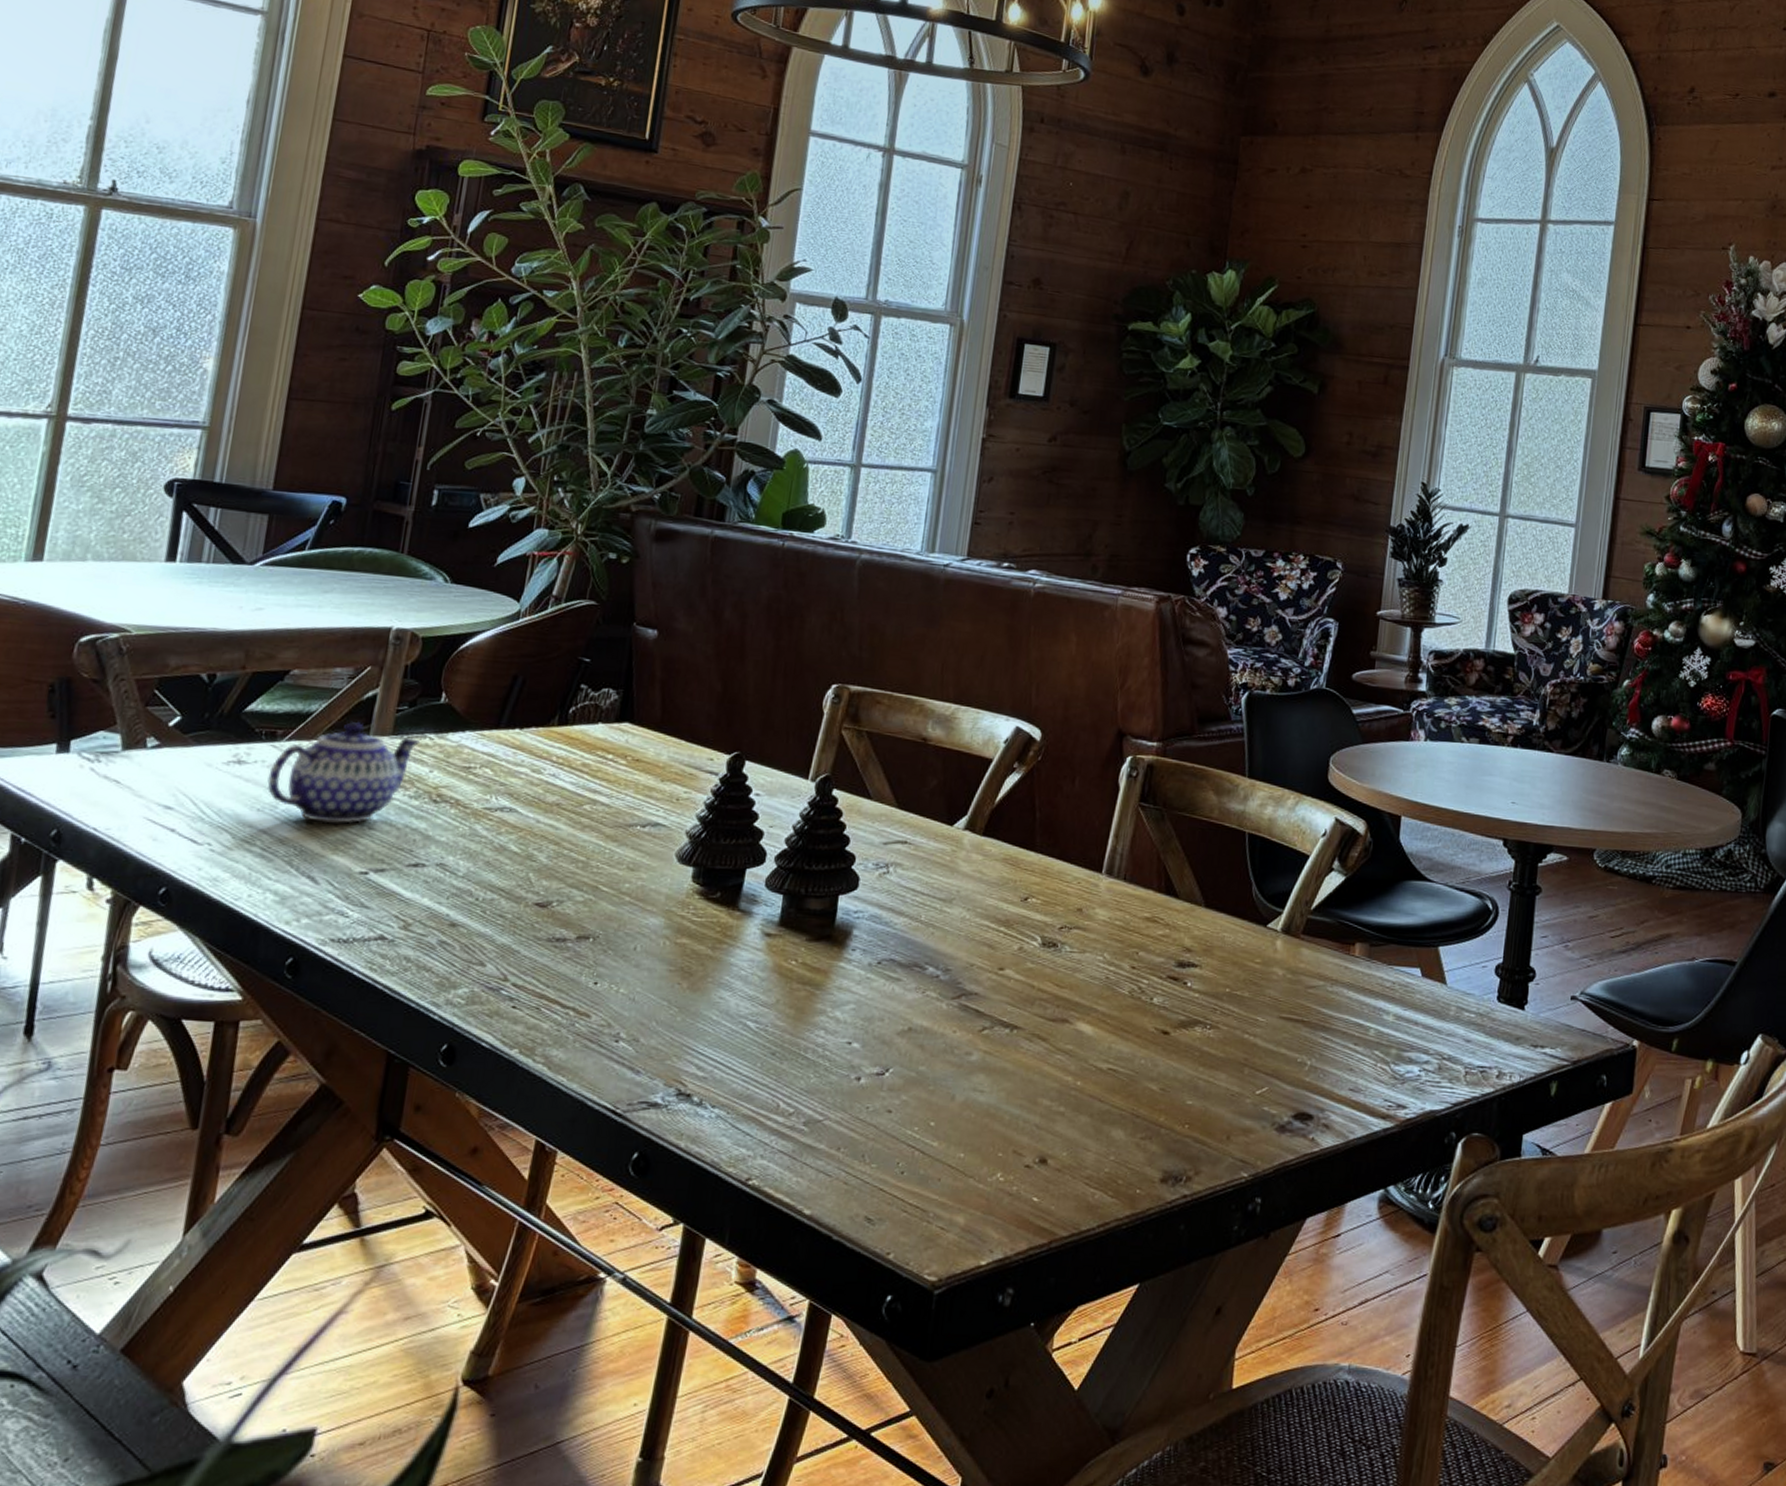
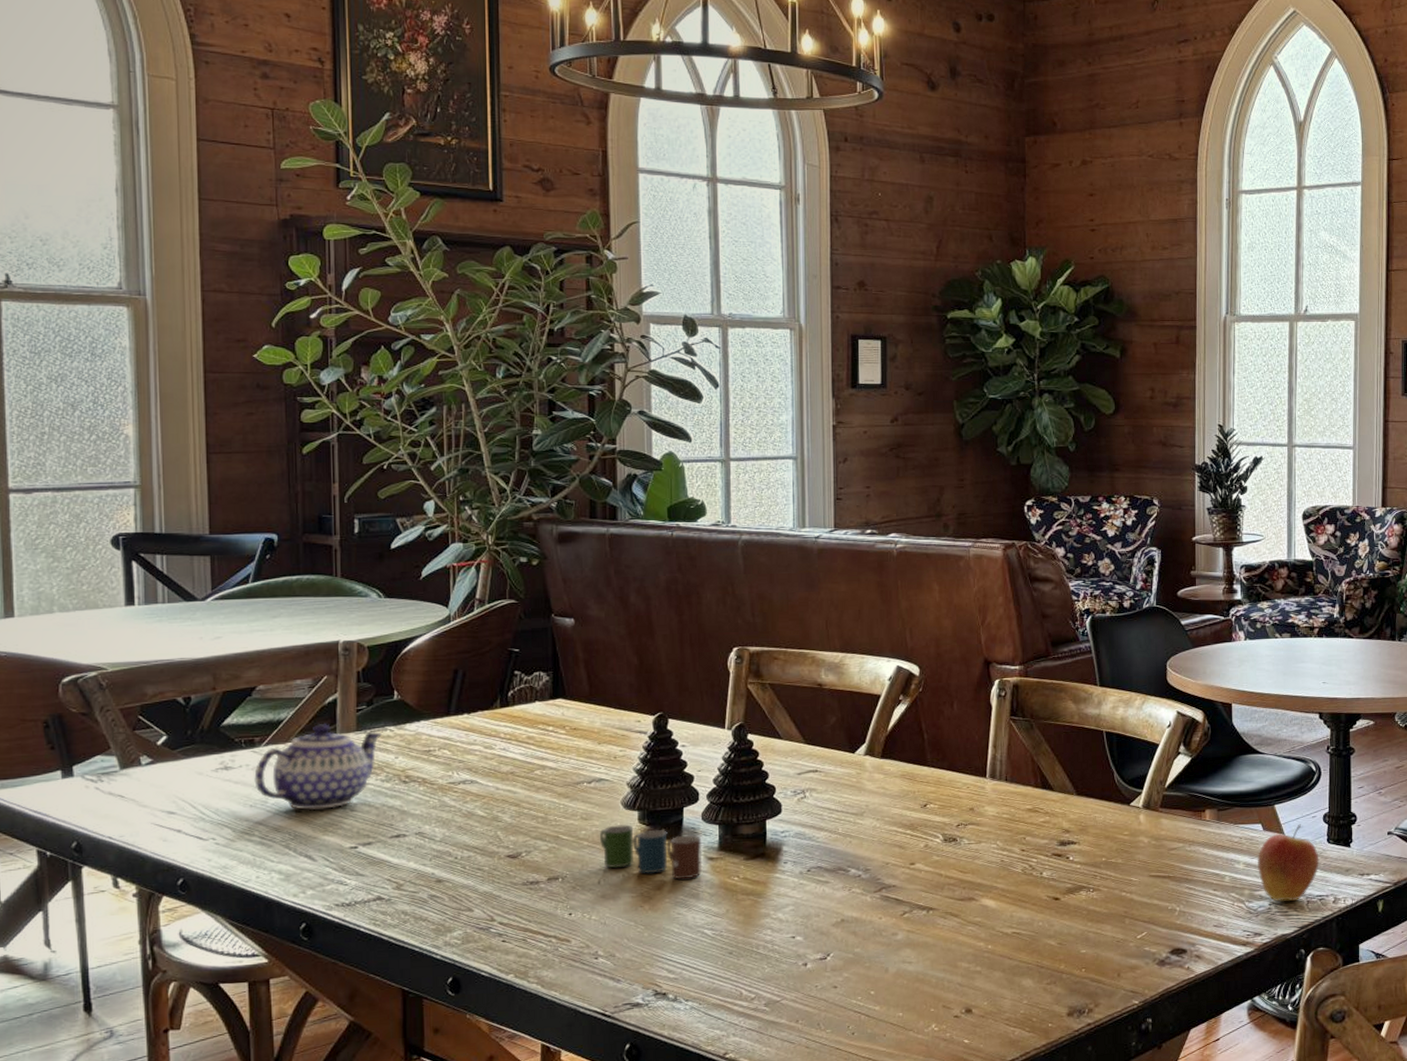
cup: none [644,880,762,957] -> present [599,824,702,880]
fruit: none [1410,973,1486,1069] -> present [1257,824,1319,902]

